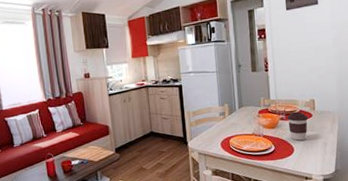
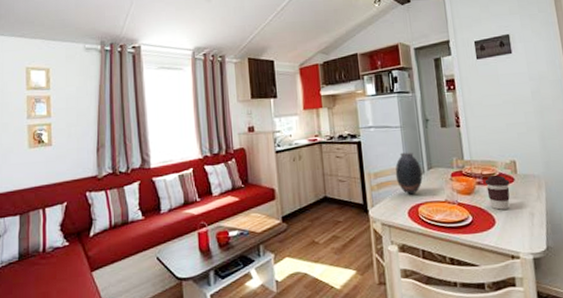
vase: none [211,93,234,129] -> present [395,152,423,195]

